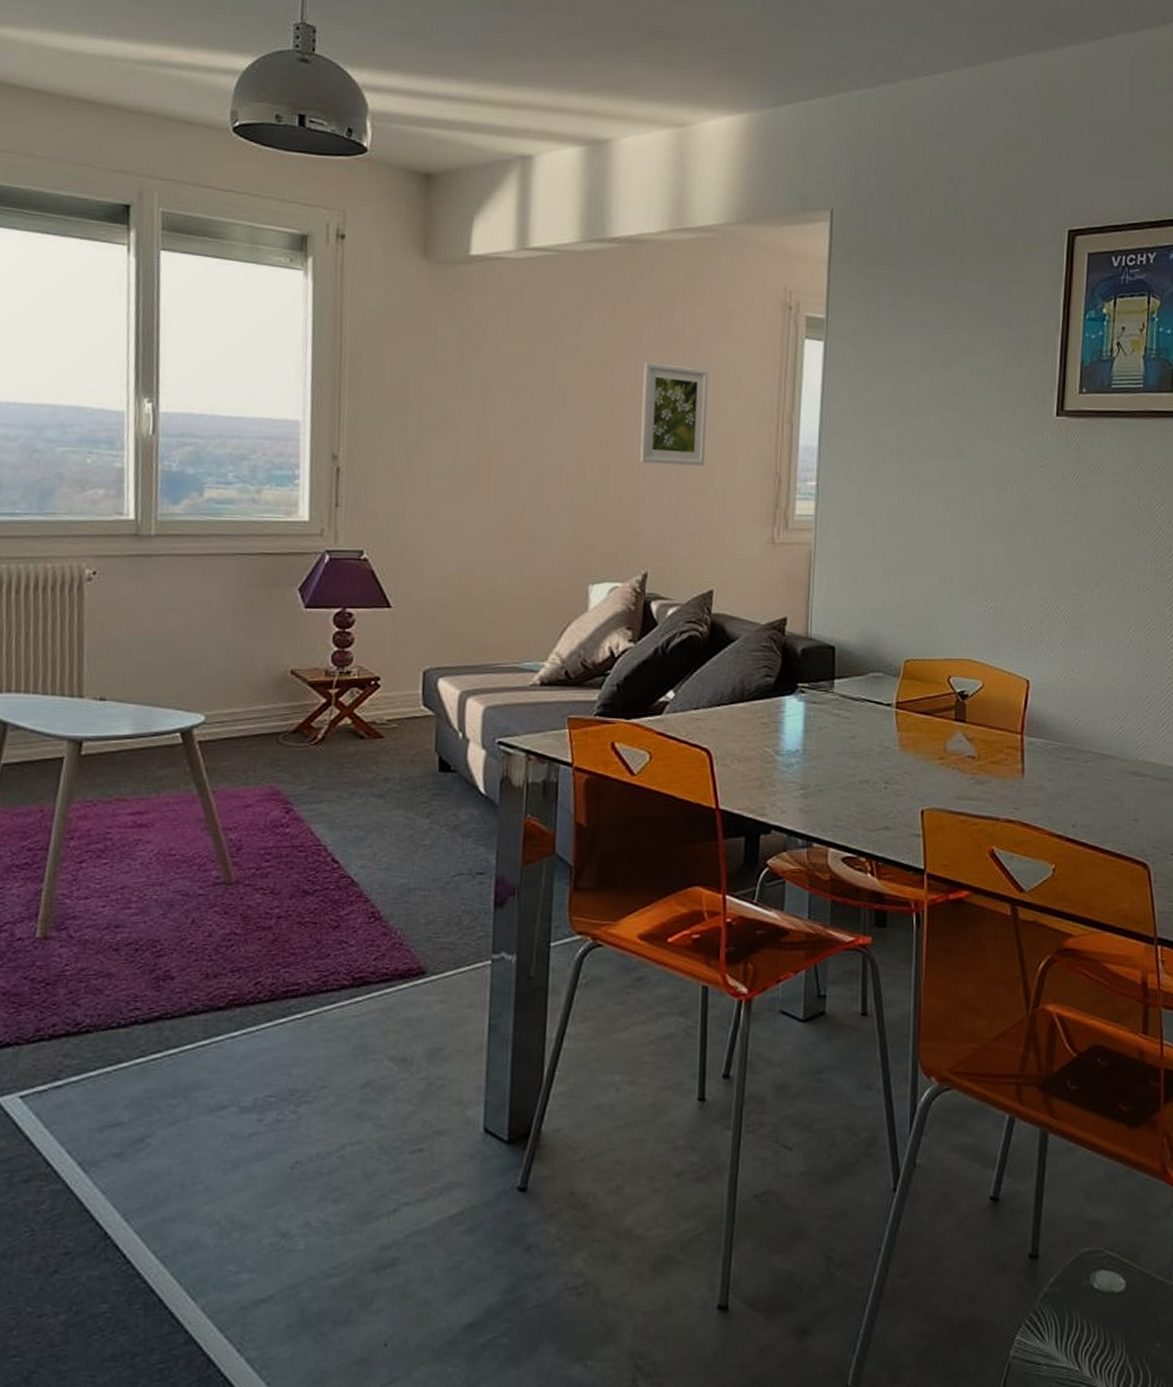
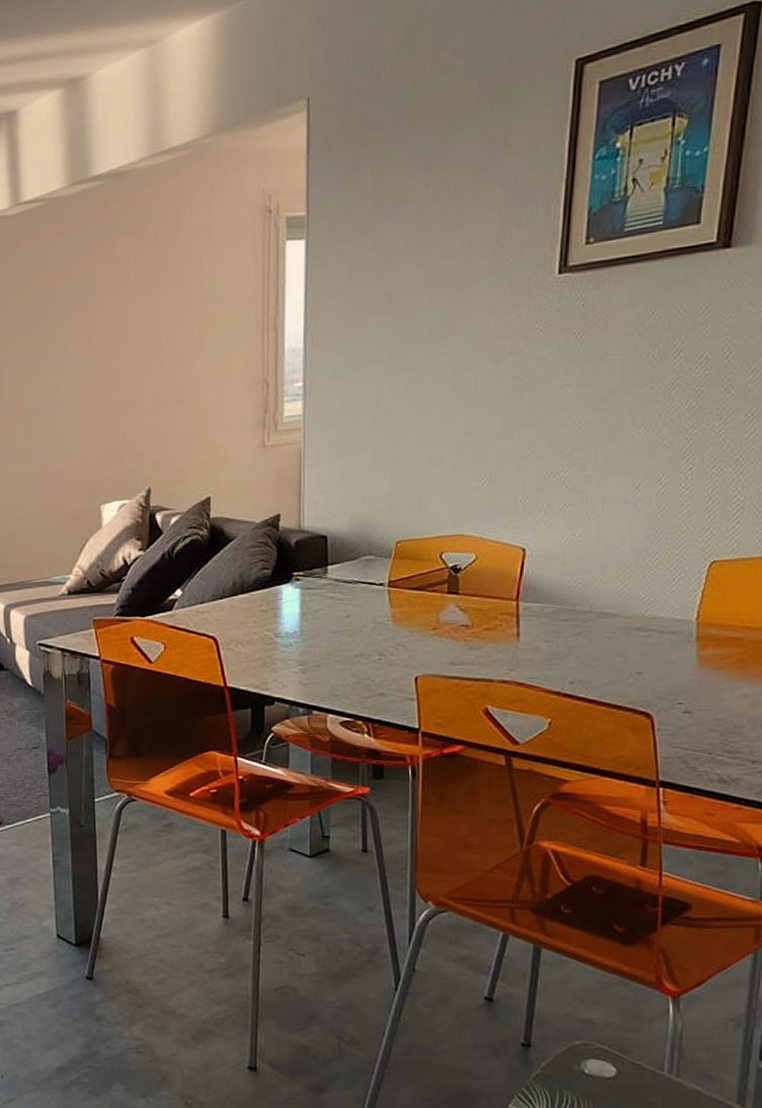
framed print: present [640,363,708,466] -> none [133,289,196,389]

